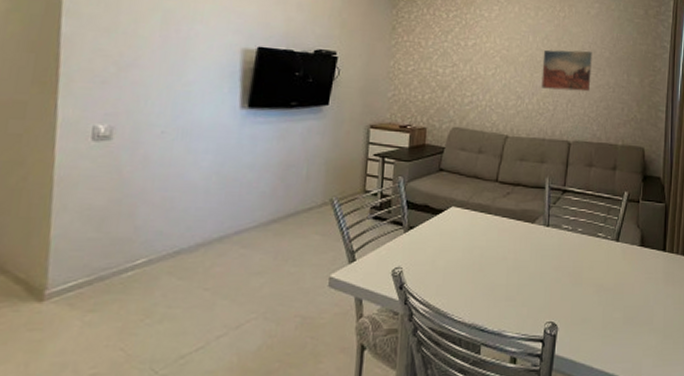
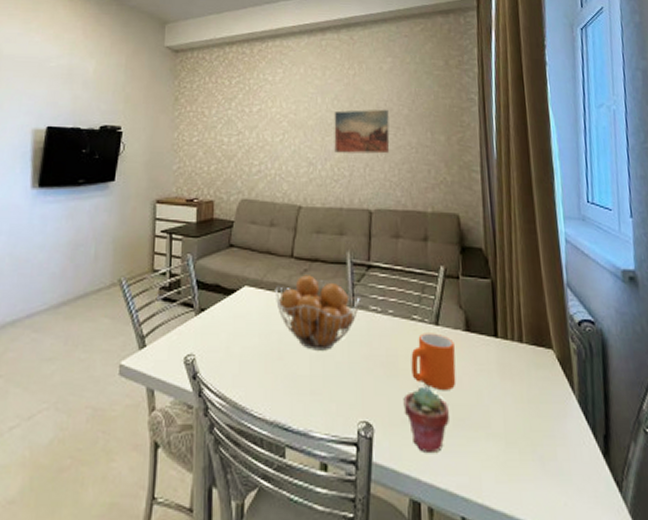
fruit basket: none [479,197,555,263] -> present [274,275,360,351]
potted succulent: none [584,292,622,345] -> present [403,386,450,452]
mug: none [593,248,630,294] -> present [411,333,456,390]

